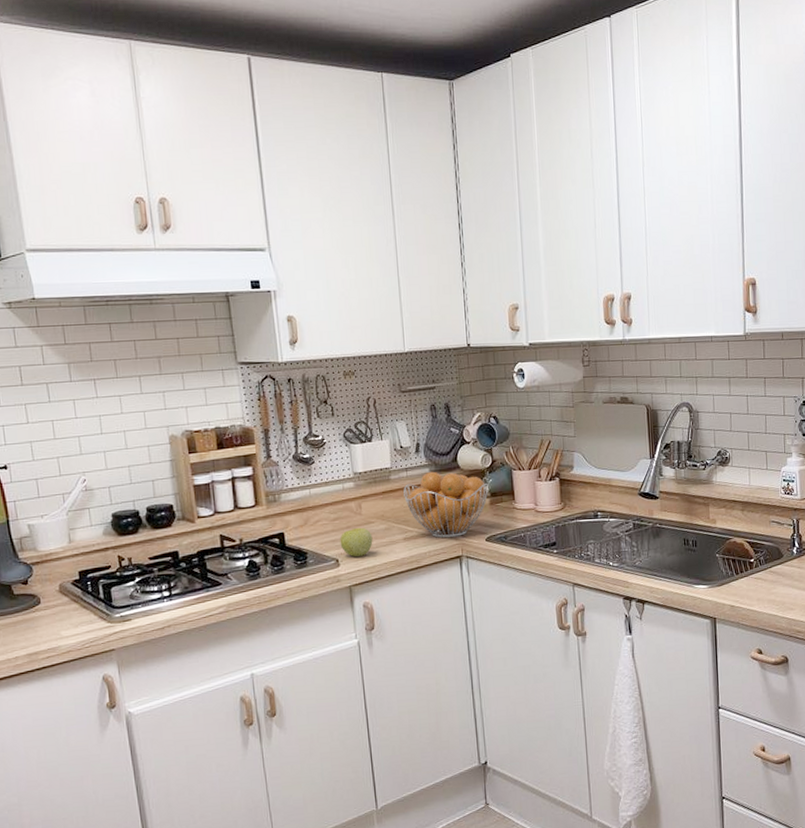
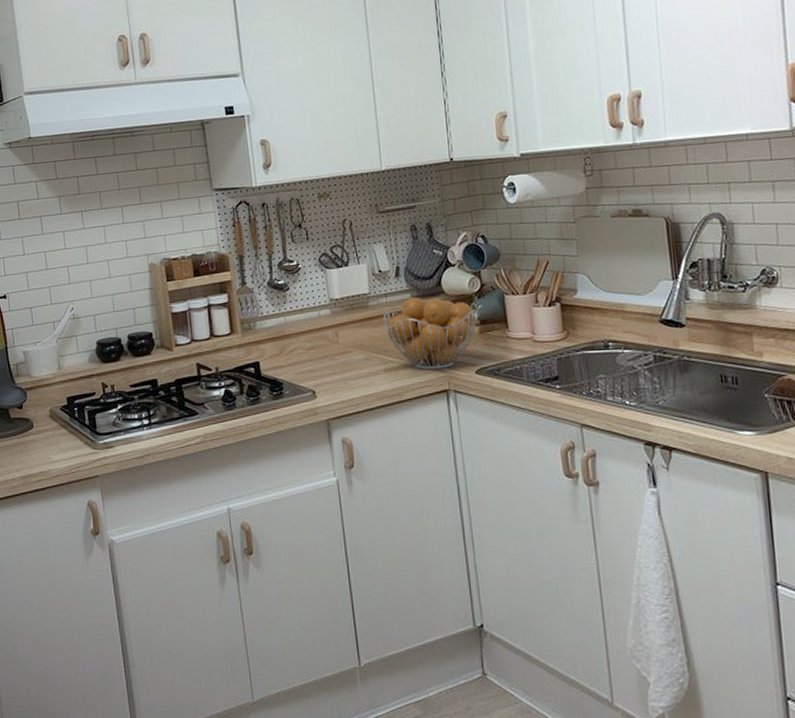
apple: present [340,527,373,557] -> none [316,357,351,388]

